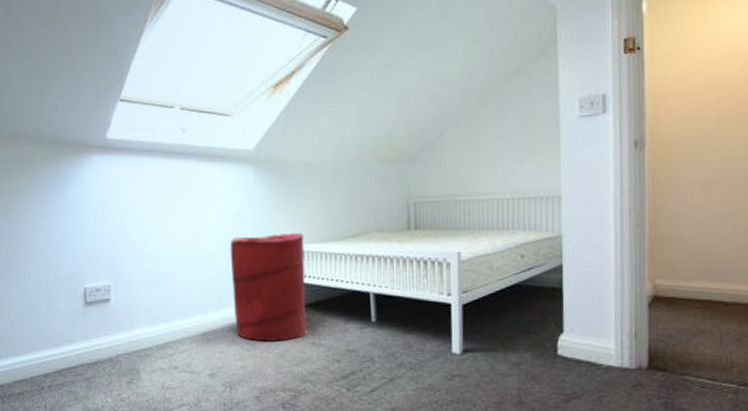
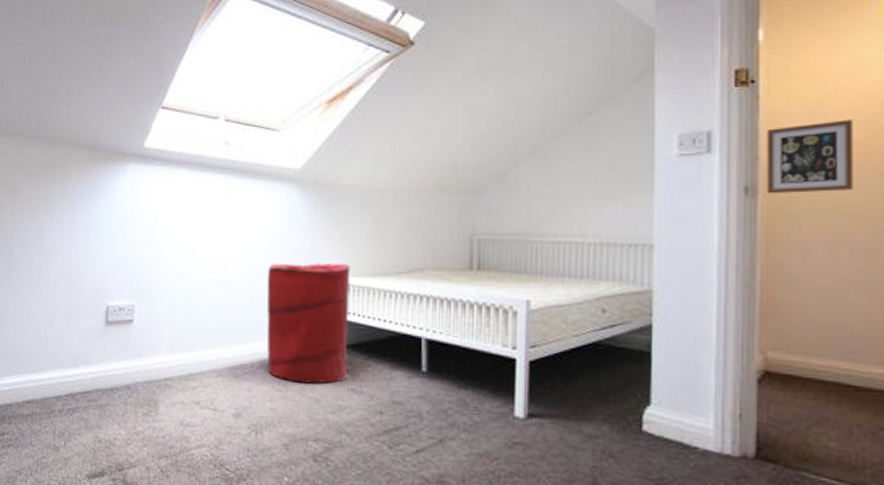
picture frame: none [651,77,721,146] -> present [767,120,853,194]

